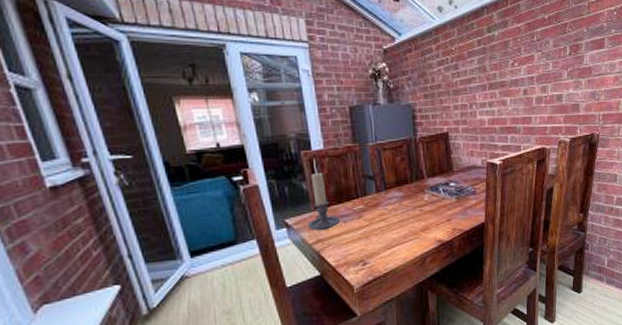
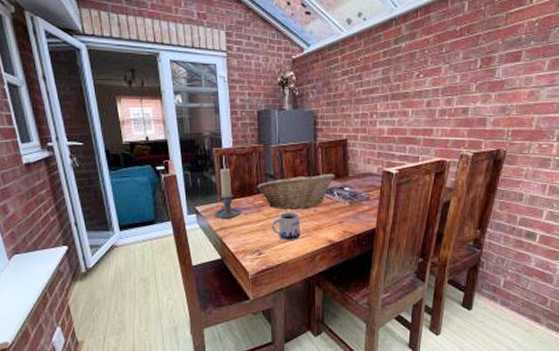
fruit basket: none [355,169,439,213] -> present [256,173,335,210]
mug: none [375,214,408,246] -> present [271,212,301,240]

